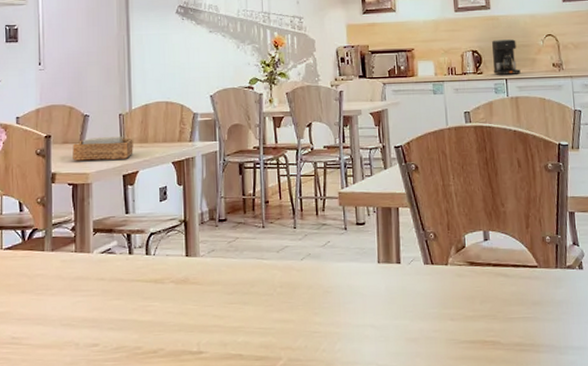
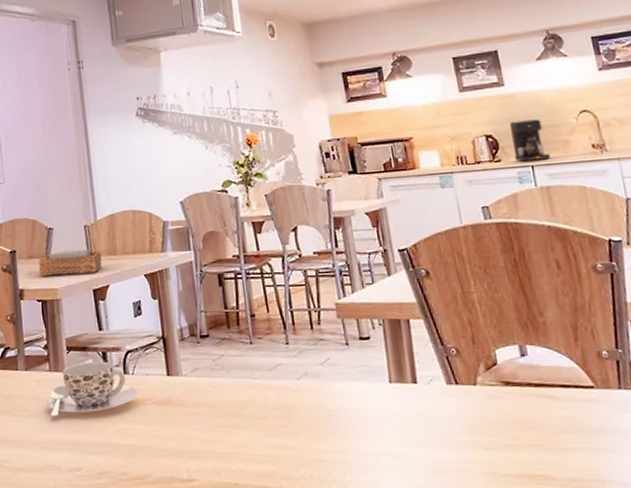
teacup: none [70,242,158,296] -> present [46,361,138,418]

